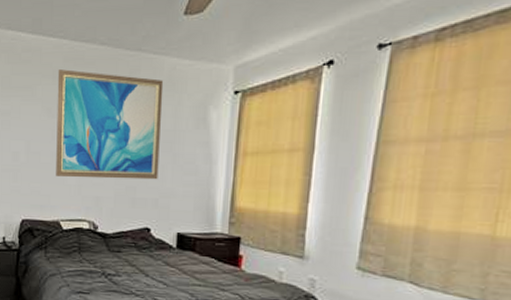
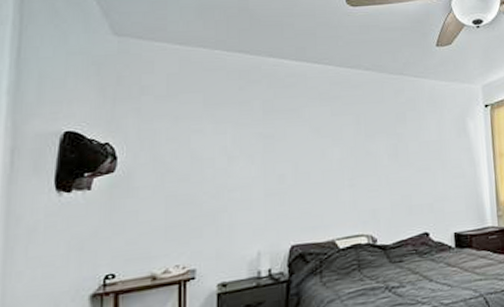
wall art: present [56,69,164,180] -> none [324,92,431,195]

